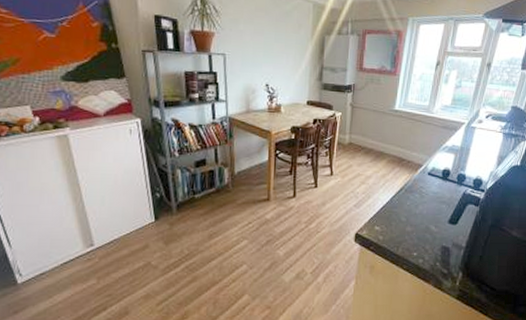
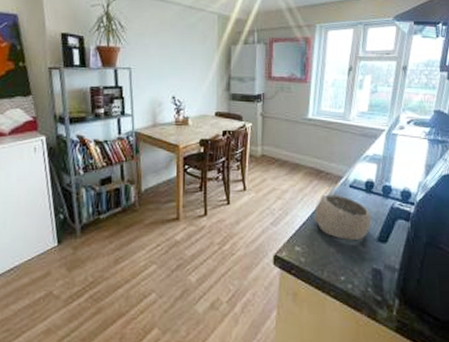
bowl: none [393,180,446,221] -> present [313,194,372,240]

